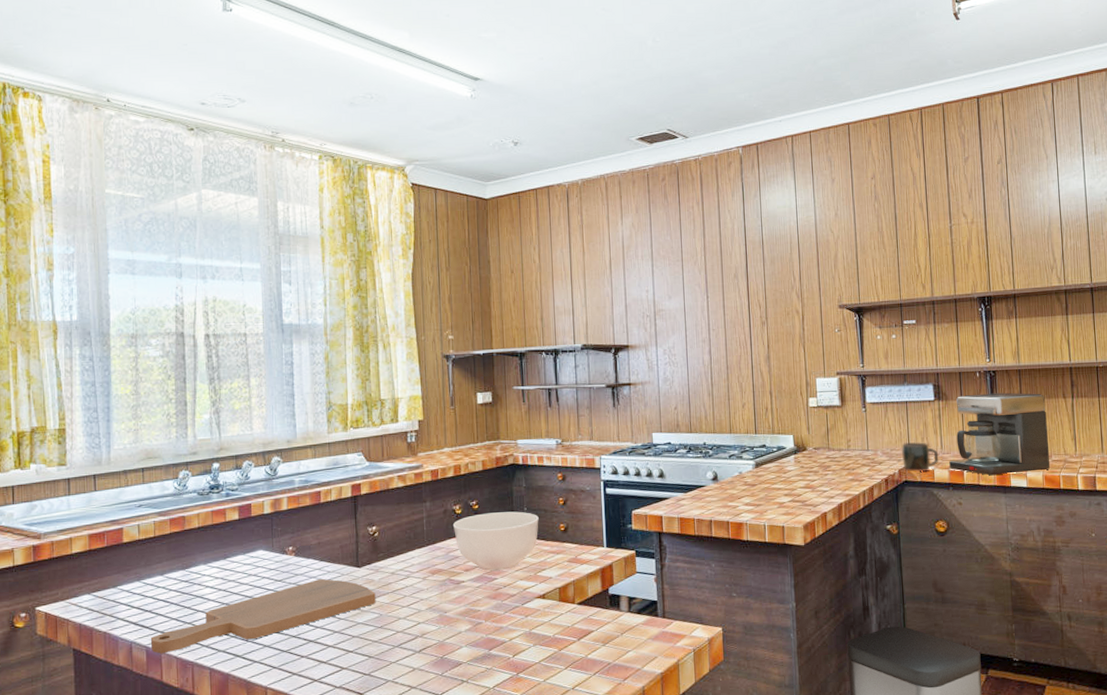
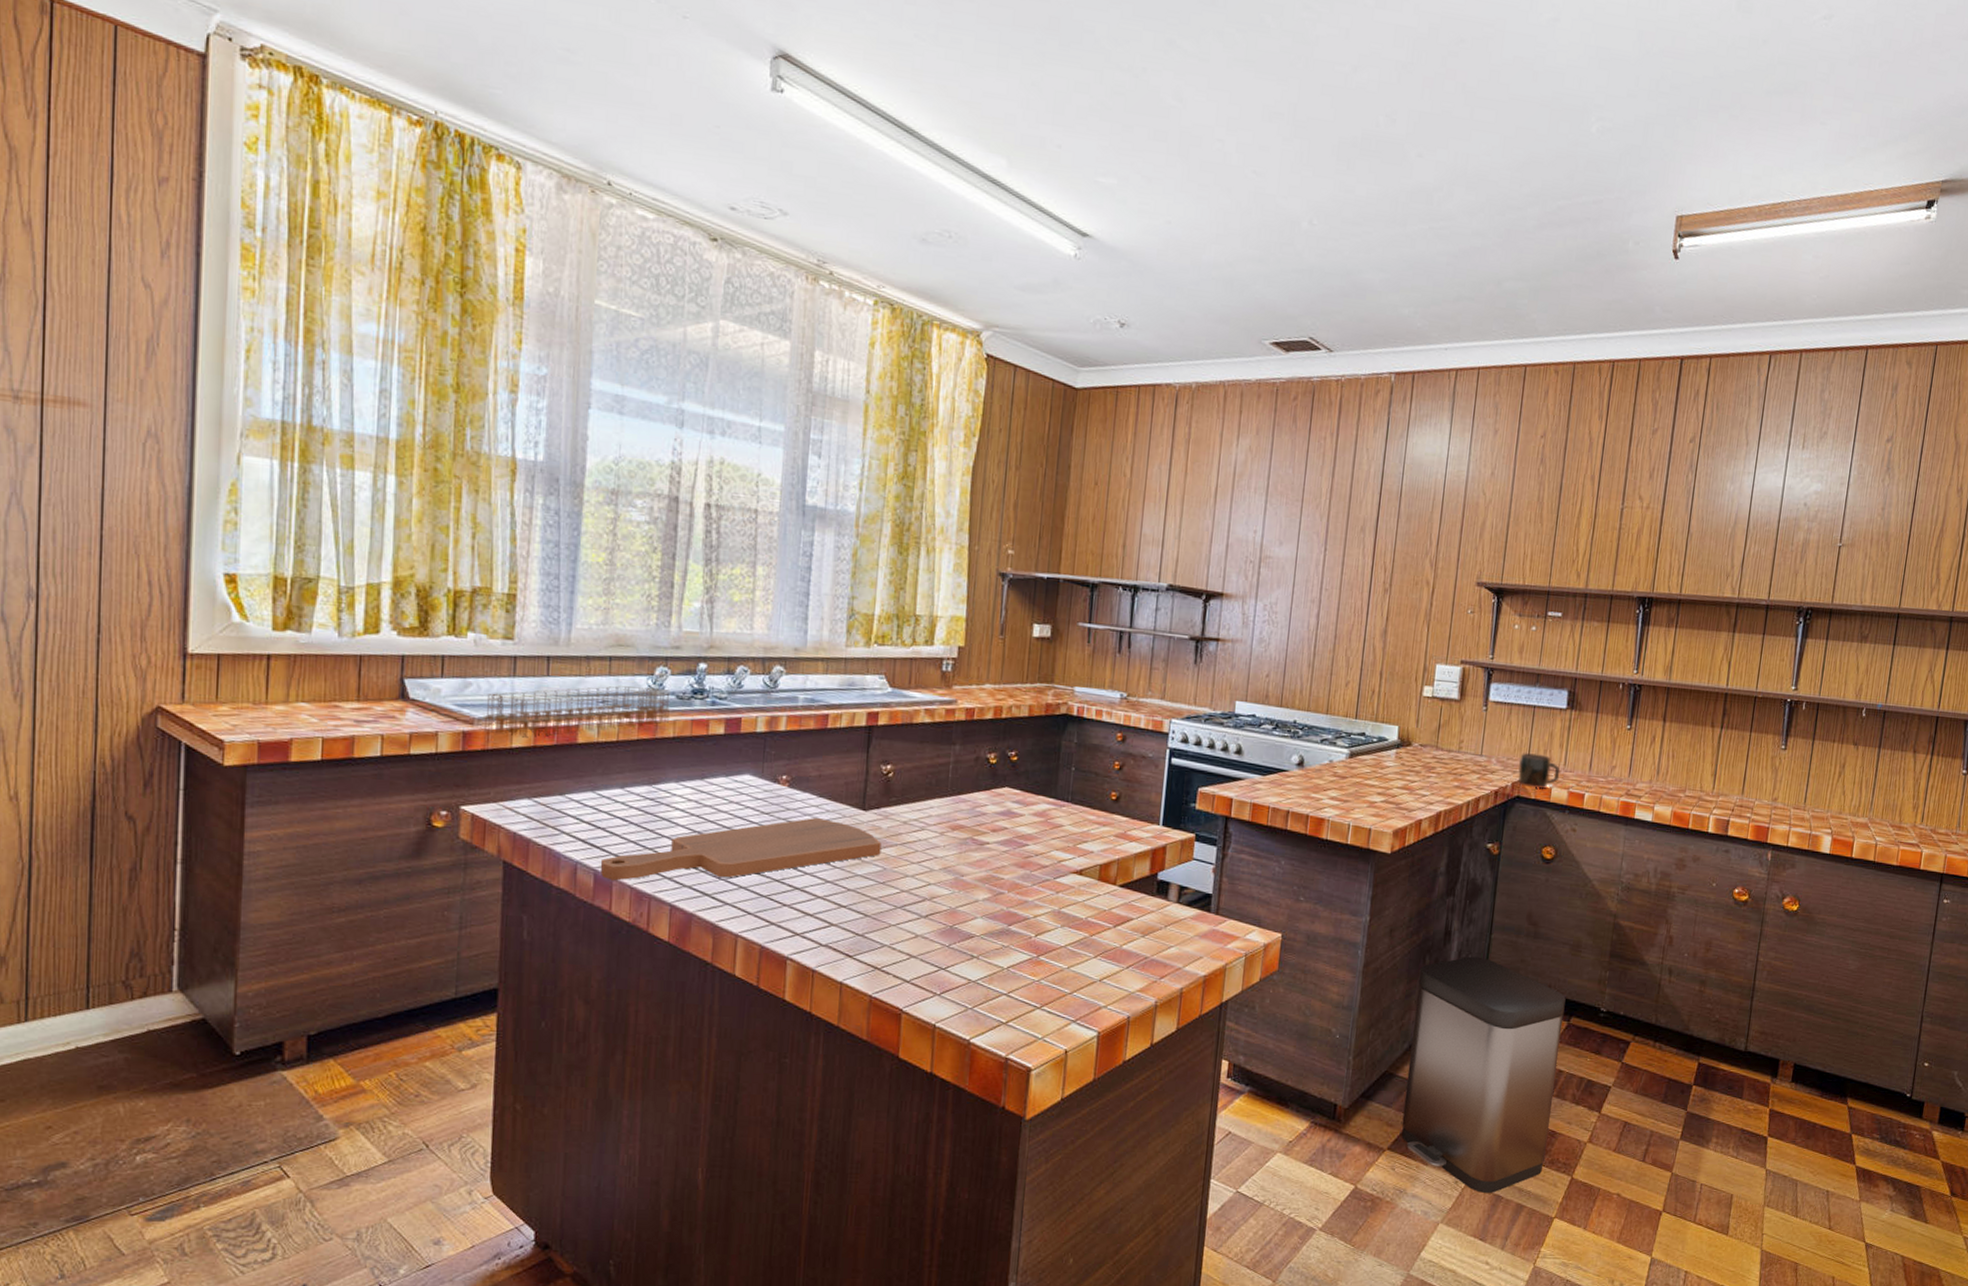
dish rack: none [48,488,194,544] -> present [484,685,670,738]
bowl: present [452,511,539,571] -> none [983,767,1088,836]
coffee maker: present [949,392,1051,476] -> none [1569,708,1692,806]

